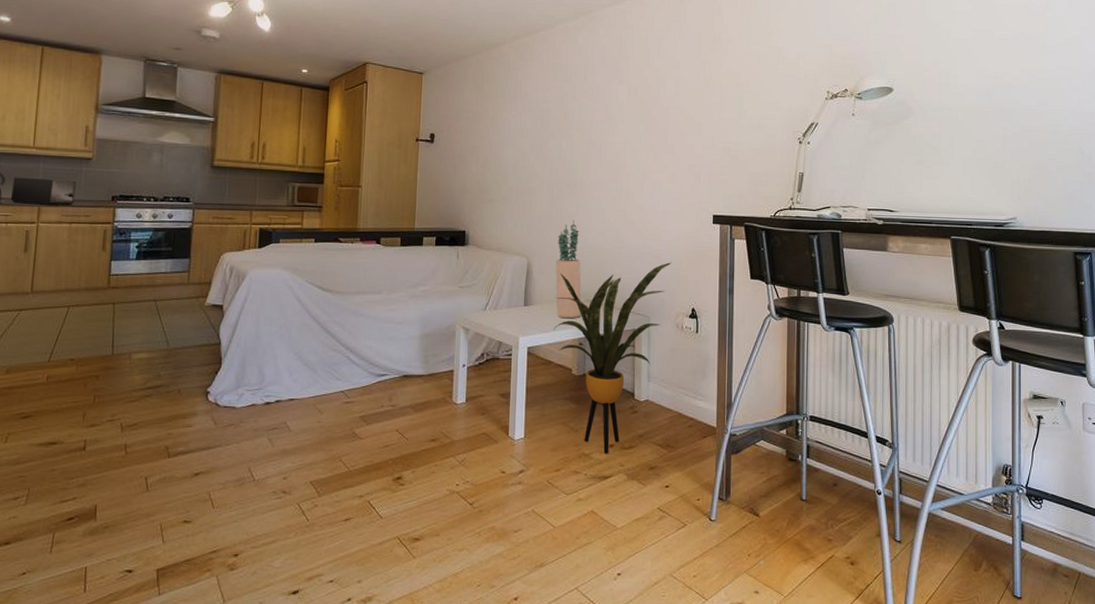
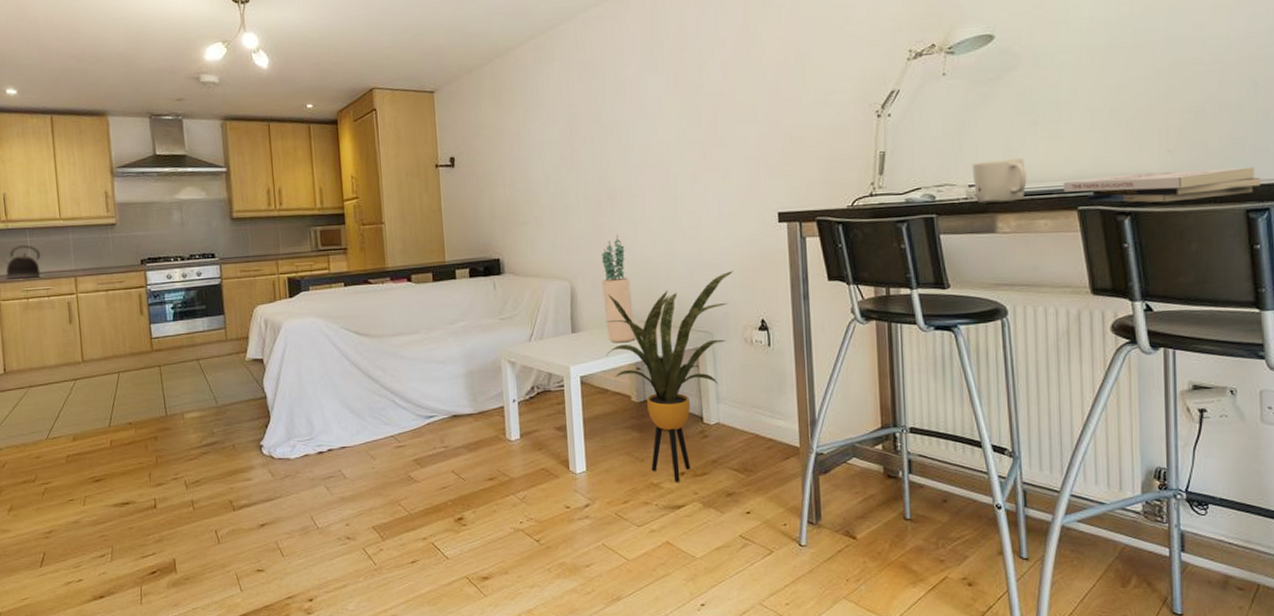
toaster: present [10,177,76,206] -> none [47,248,107,277]
mug: none [871,190,913,226] -> present [972,157,1027,204]
books: none [940,213,1085,240] -> present [1063,167,1261,203]

